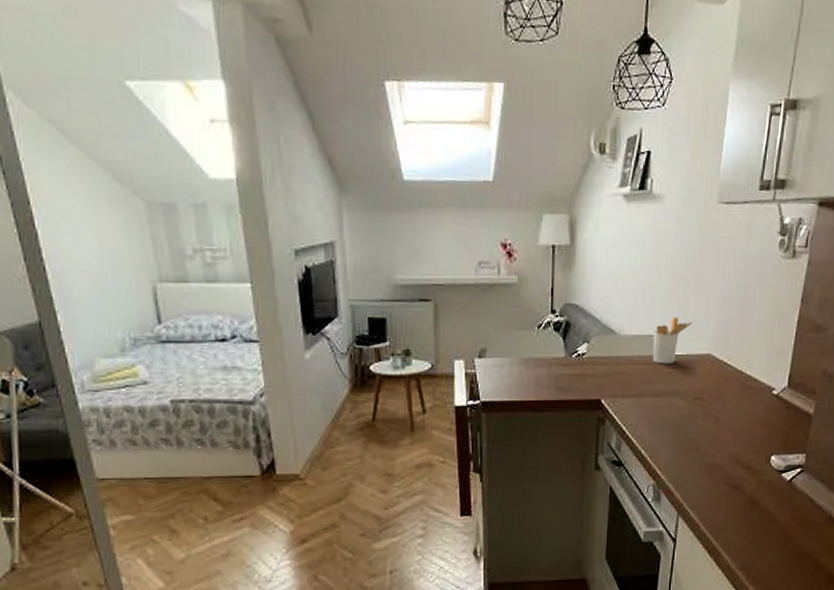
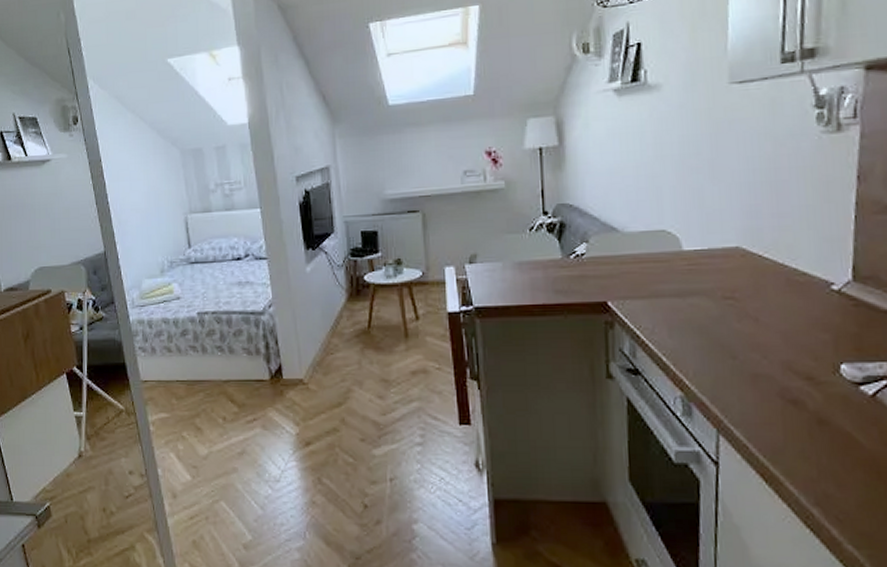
utensil holder: present [652,316,692,365] -> none [663,208,711,261]

